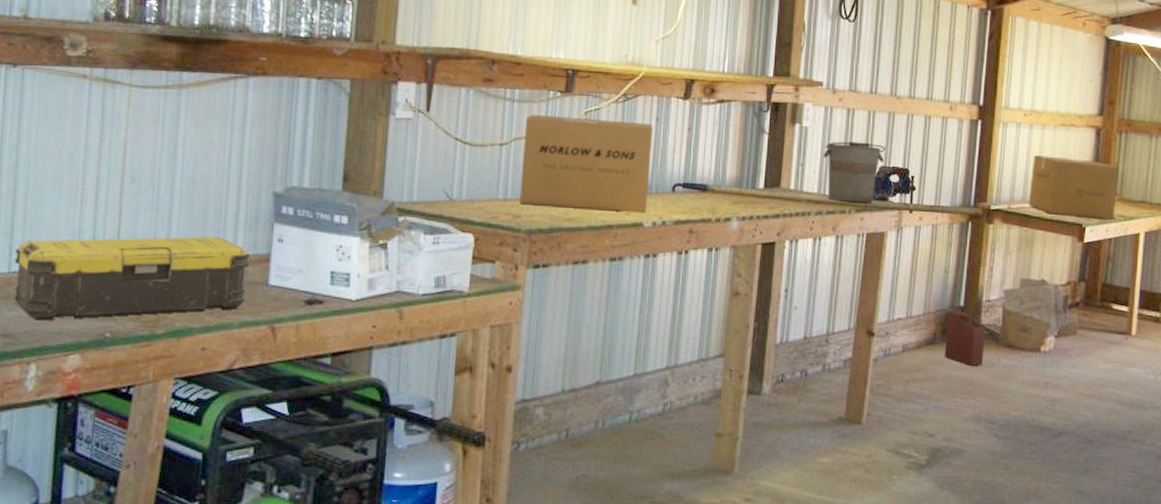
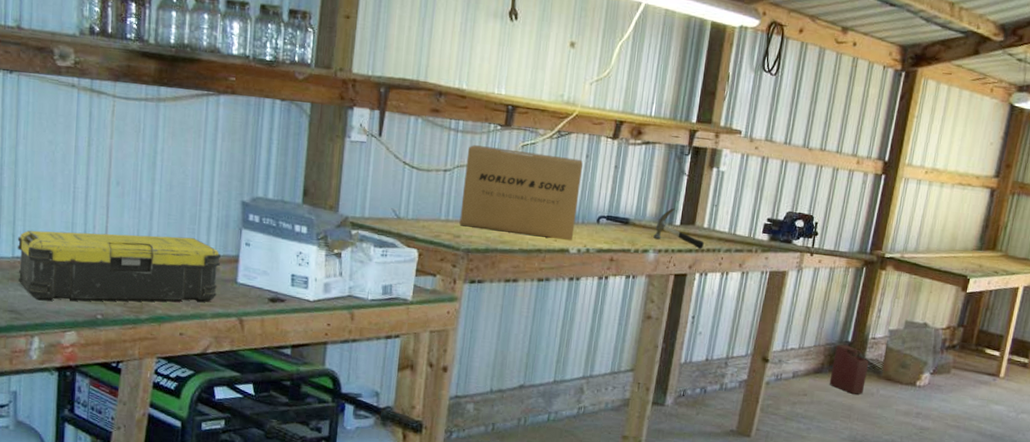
claw hammer: none [735,170,792,213] -> present [653,208,704,249]
bucket: present [823,141,886,204] -> none [736,186,795,245]
box: present [1028,155,1120,221] -> none [919,210,1008,275]

